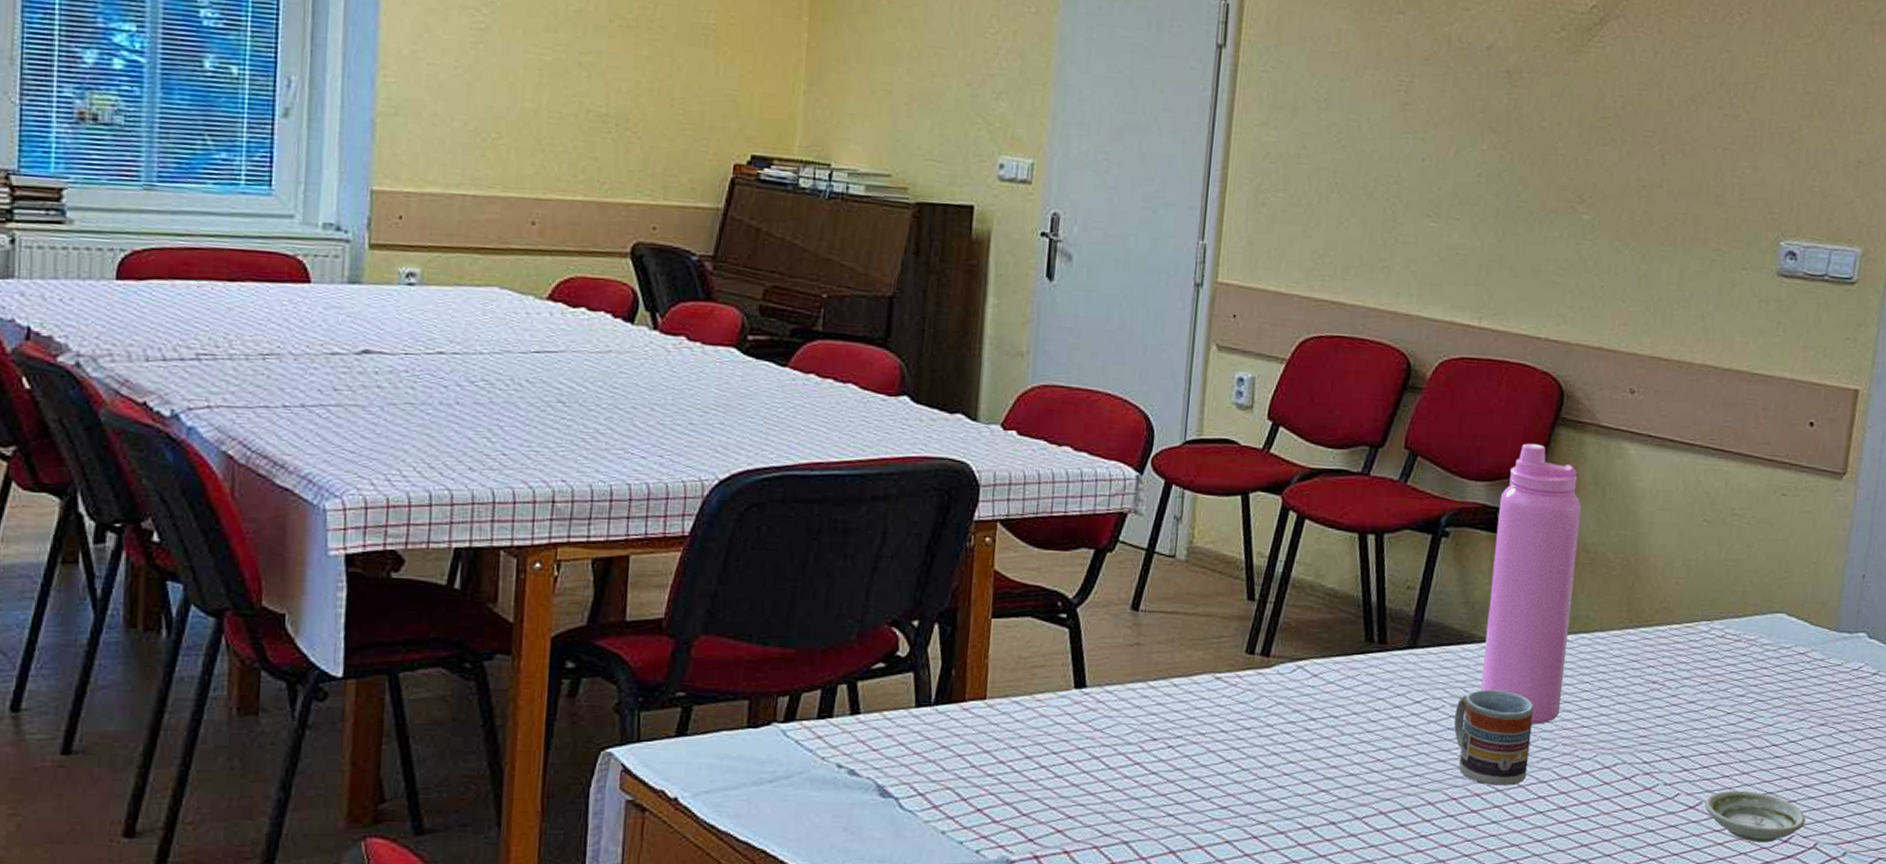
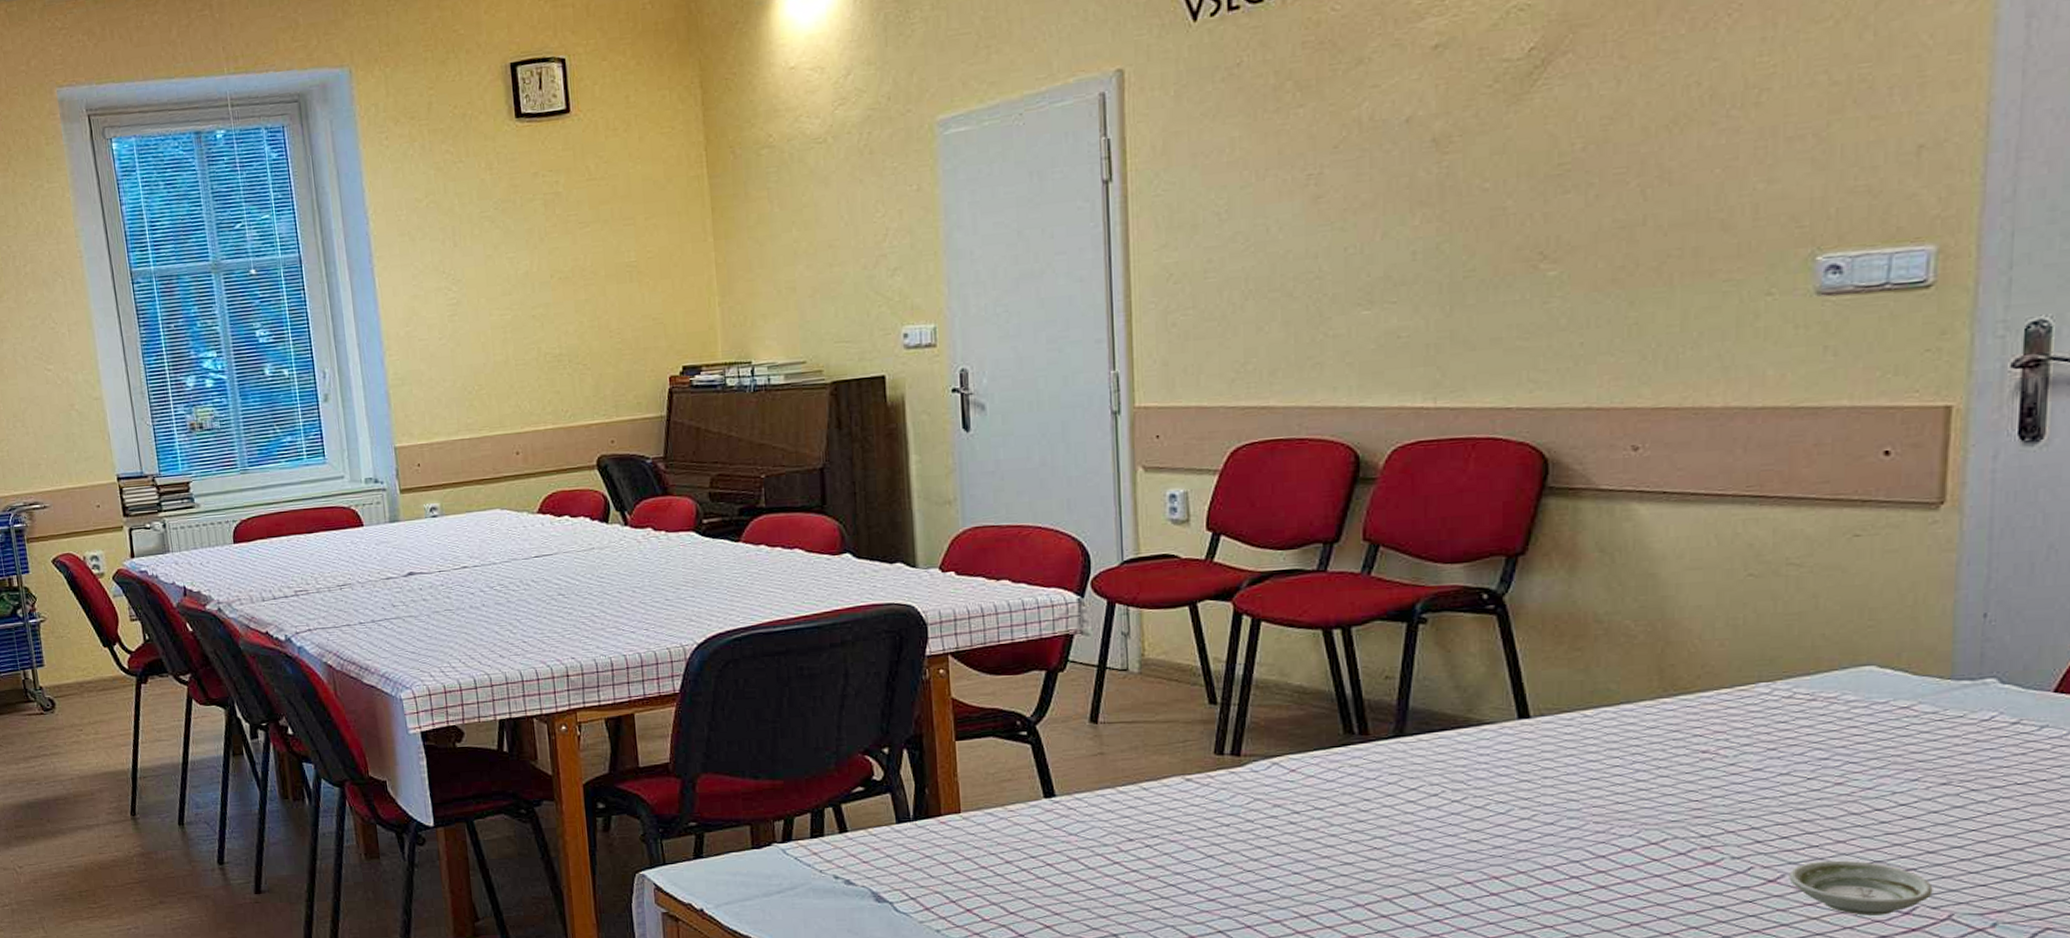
cup: present [1453,689,1534,786] -> none [1458,771,1554,868]
water bottle: present [1480,443,1582,724] -> none [1483,517,1587,804]

